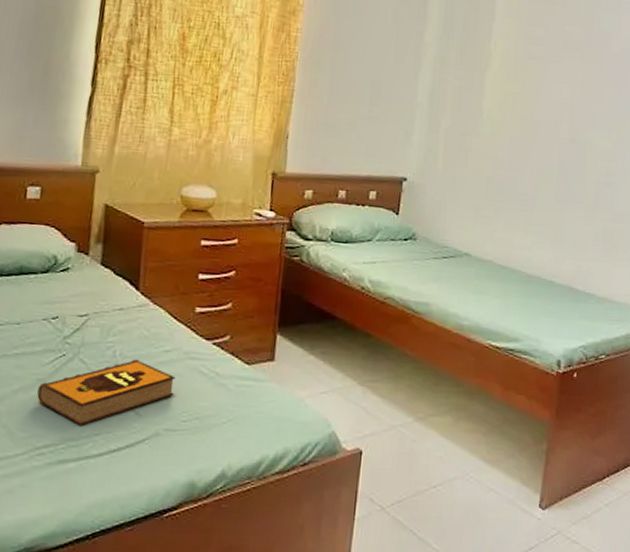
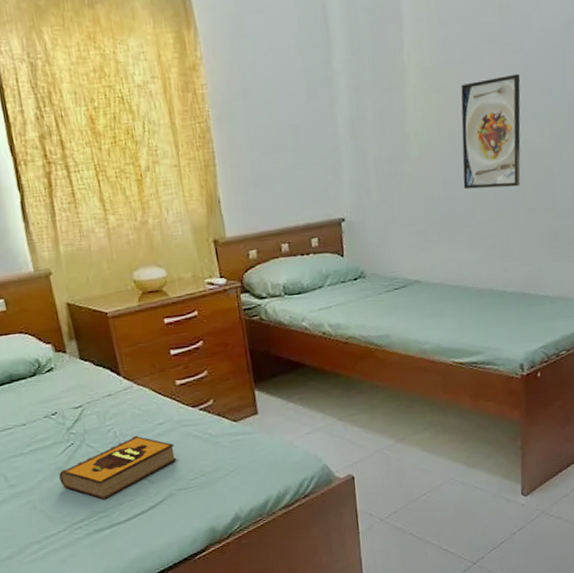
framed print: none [527,79,595,183] -> present [461,73,521,190]

